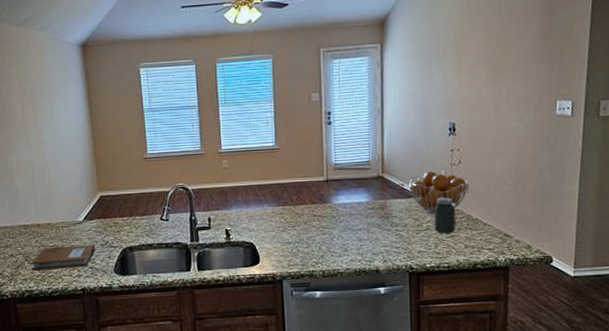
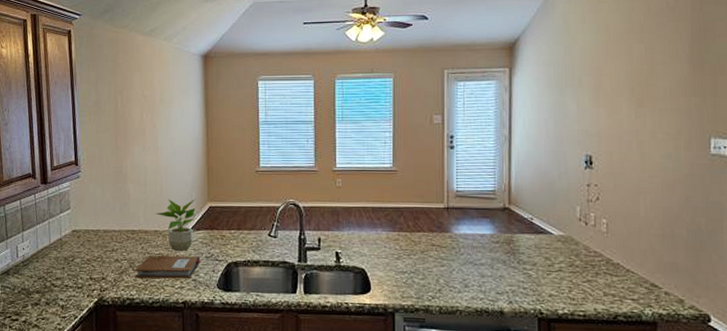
potted plant: none [47,190,87,241] -> present [156,199,196,251]
fruit basket: present [408,171,468,215] -> none [538,206,607,255]
jar: present [434,197,456,234] -> none [567,236,593,278]

